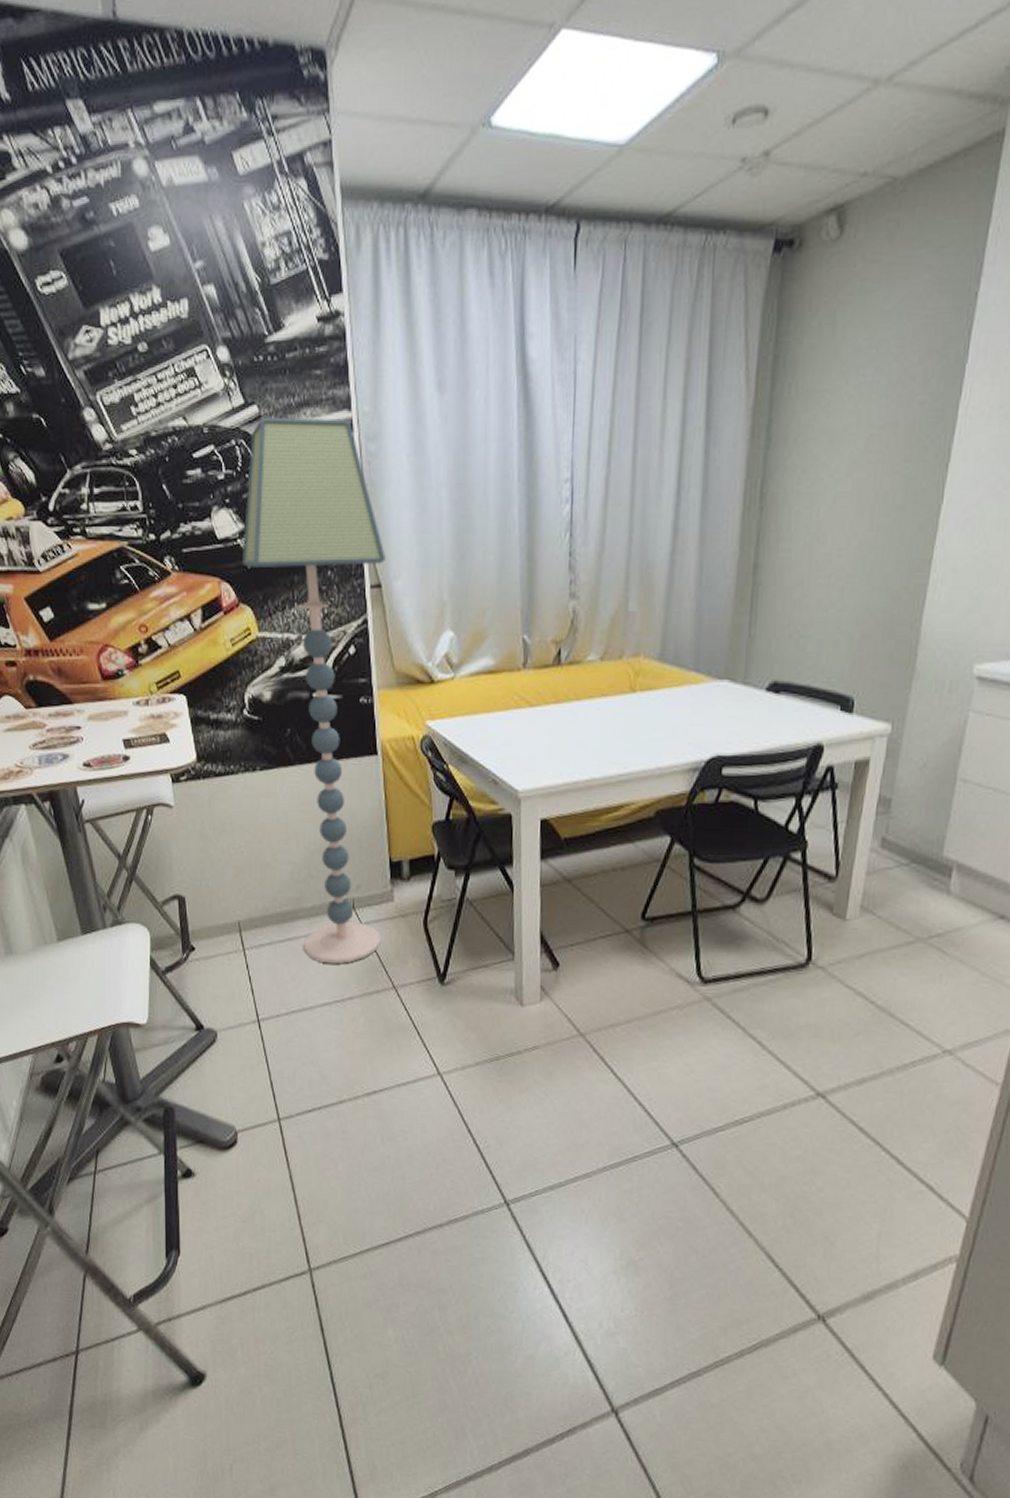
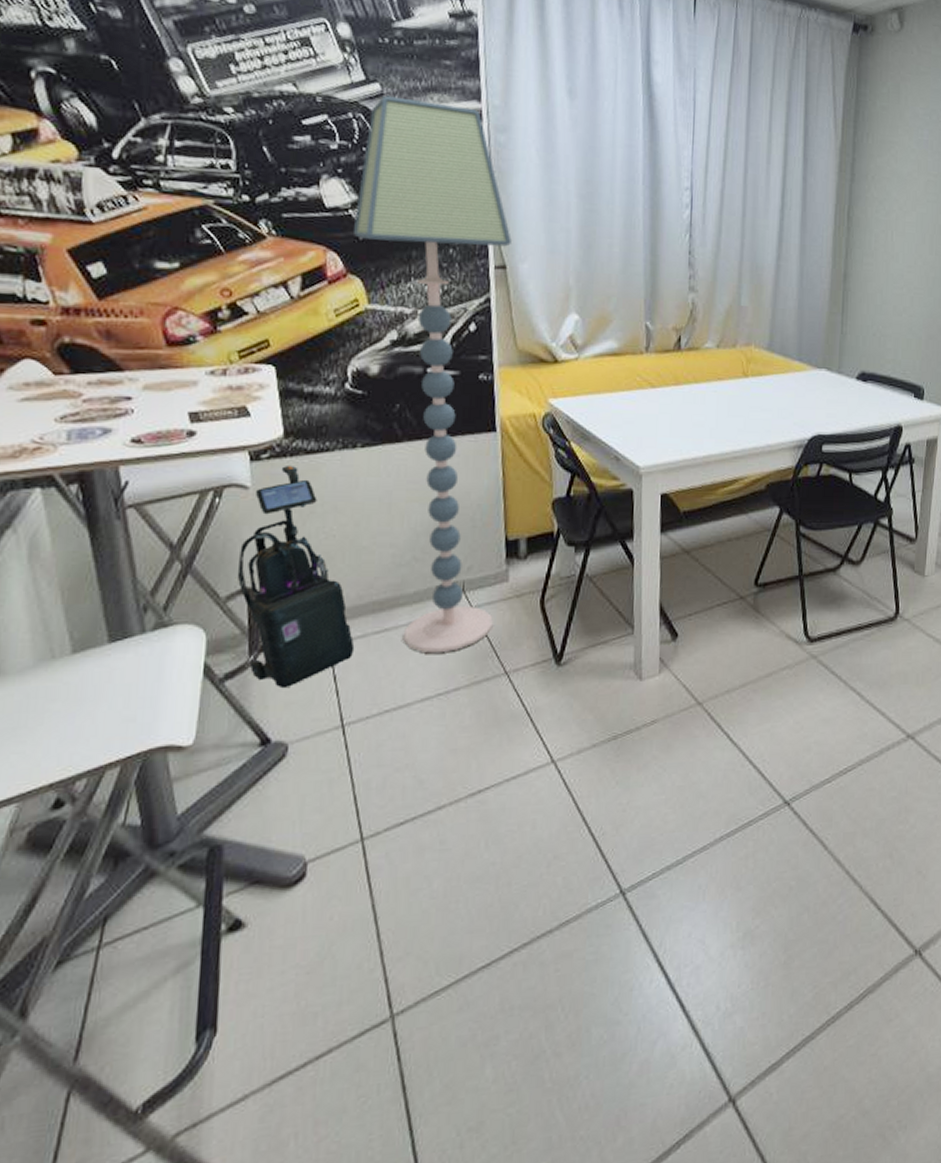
vacuum cleaner: none [169,786,264,984] -> present [237,464,355,689]

